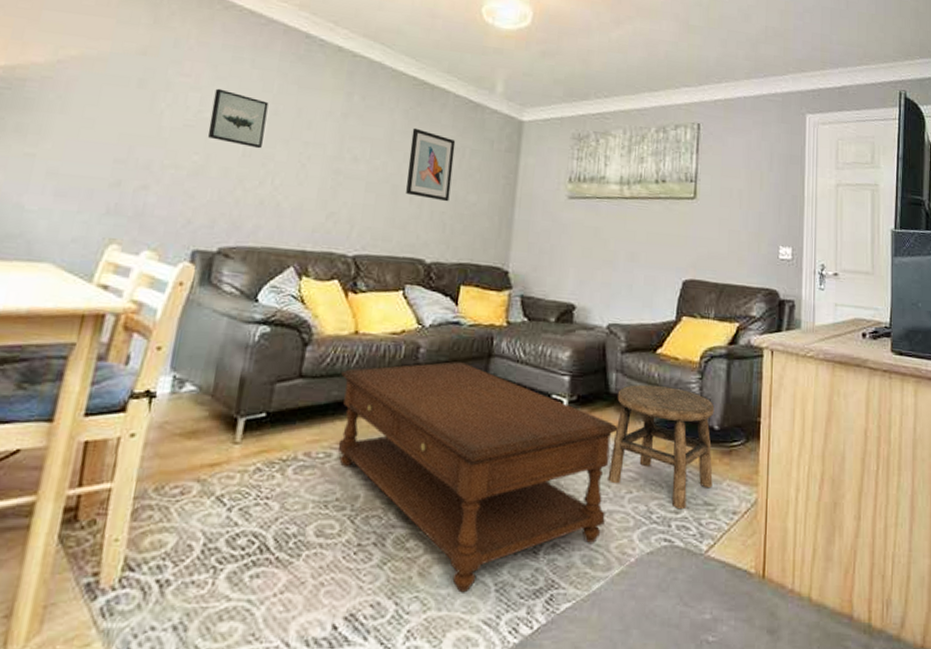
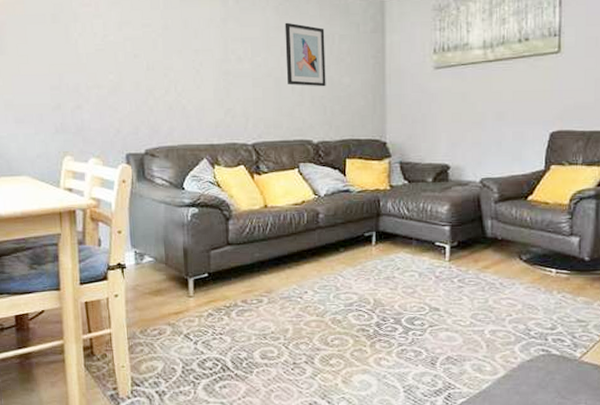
wall art: present [207,88,269,149] -> none [113,12,161,62]
coffee table: present [337,362,619,593] -> none [259,222,497,394]
stool: present [608,384,715,510] -> none [490,227,585,327]

